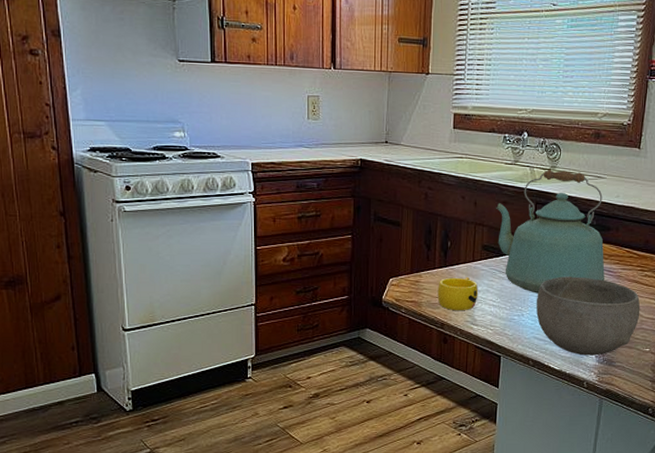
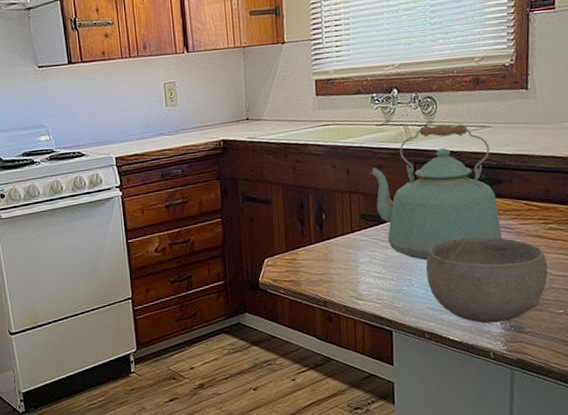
cup: present [437,277,479,311] -> none [316,250,361,287]

